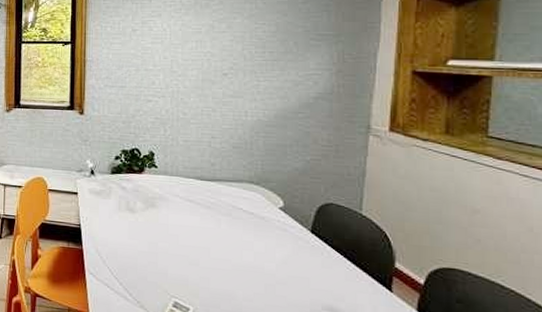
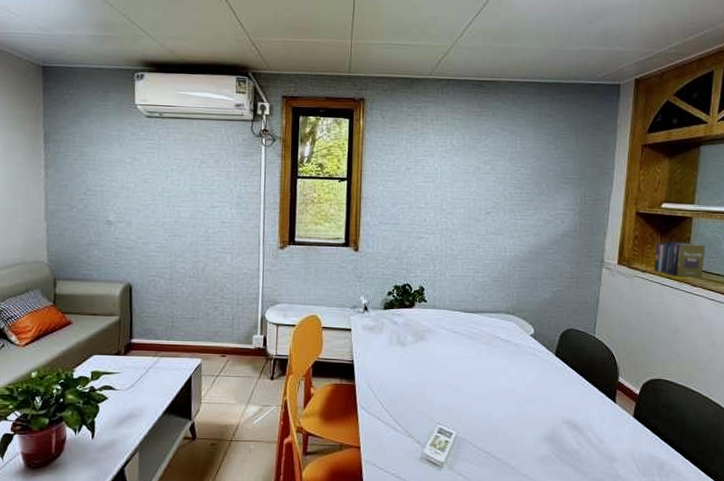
books: none [439,104,513,150] -> present [654,241,705,279]

